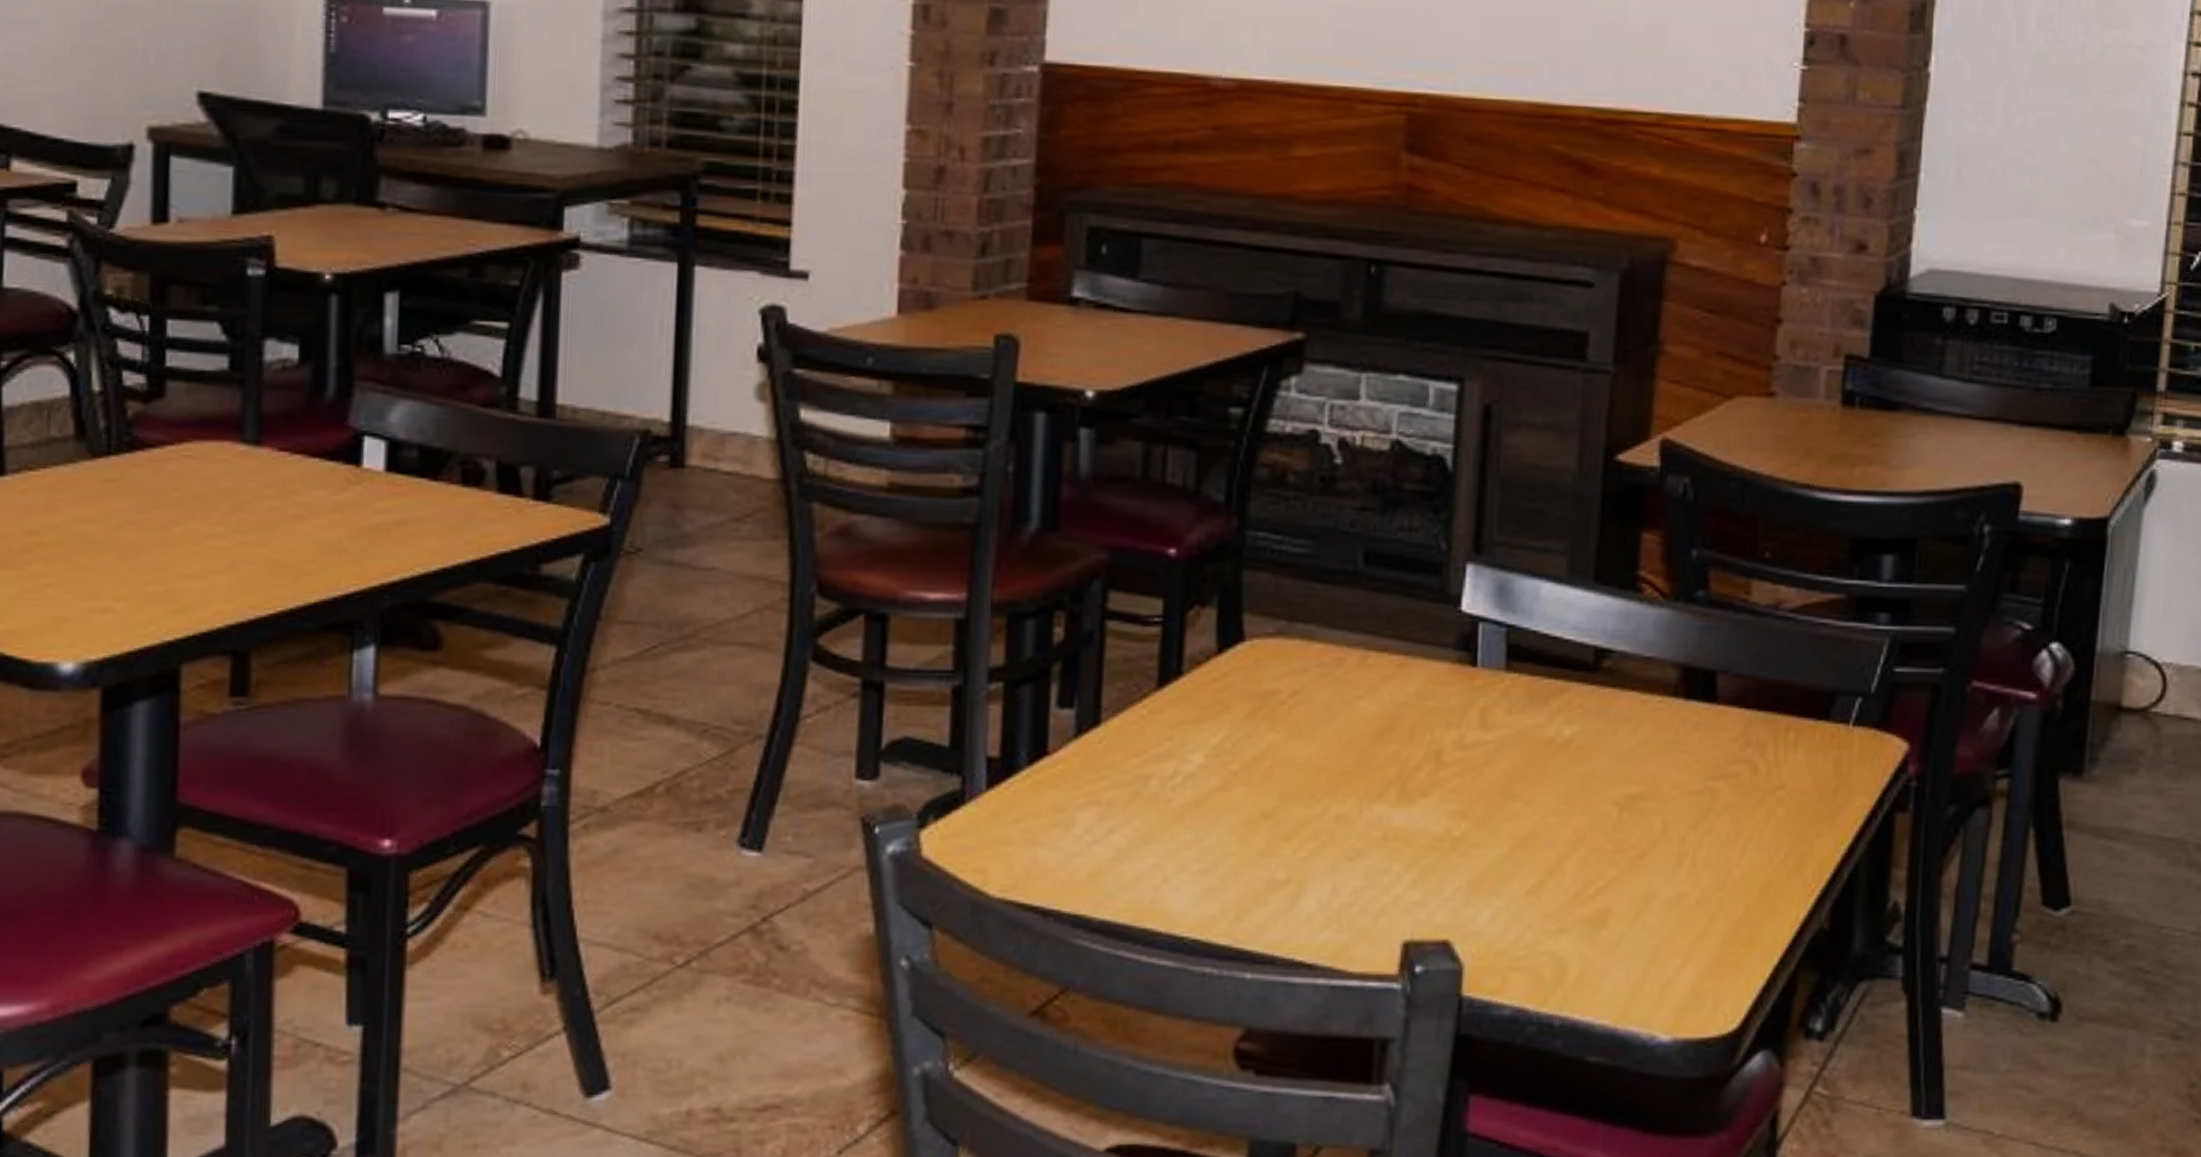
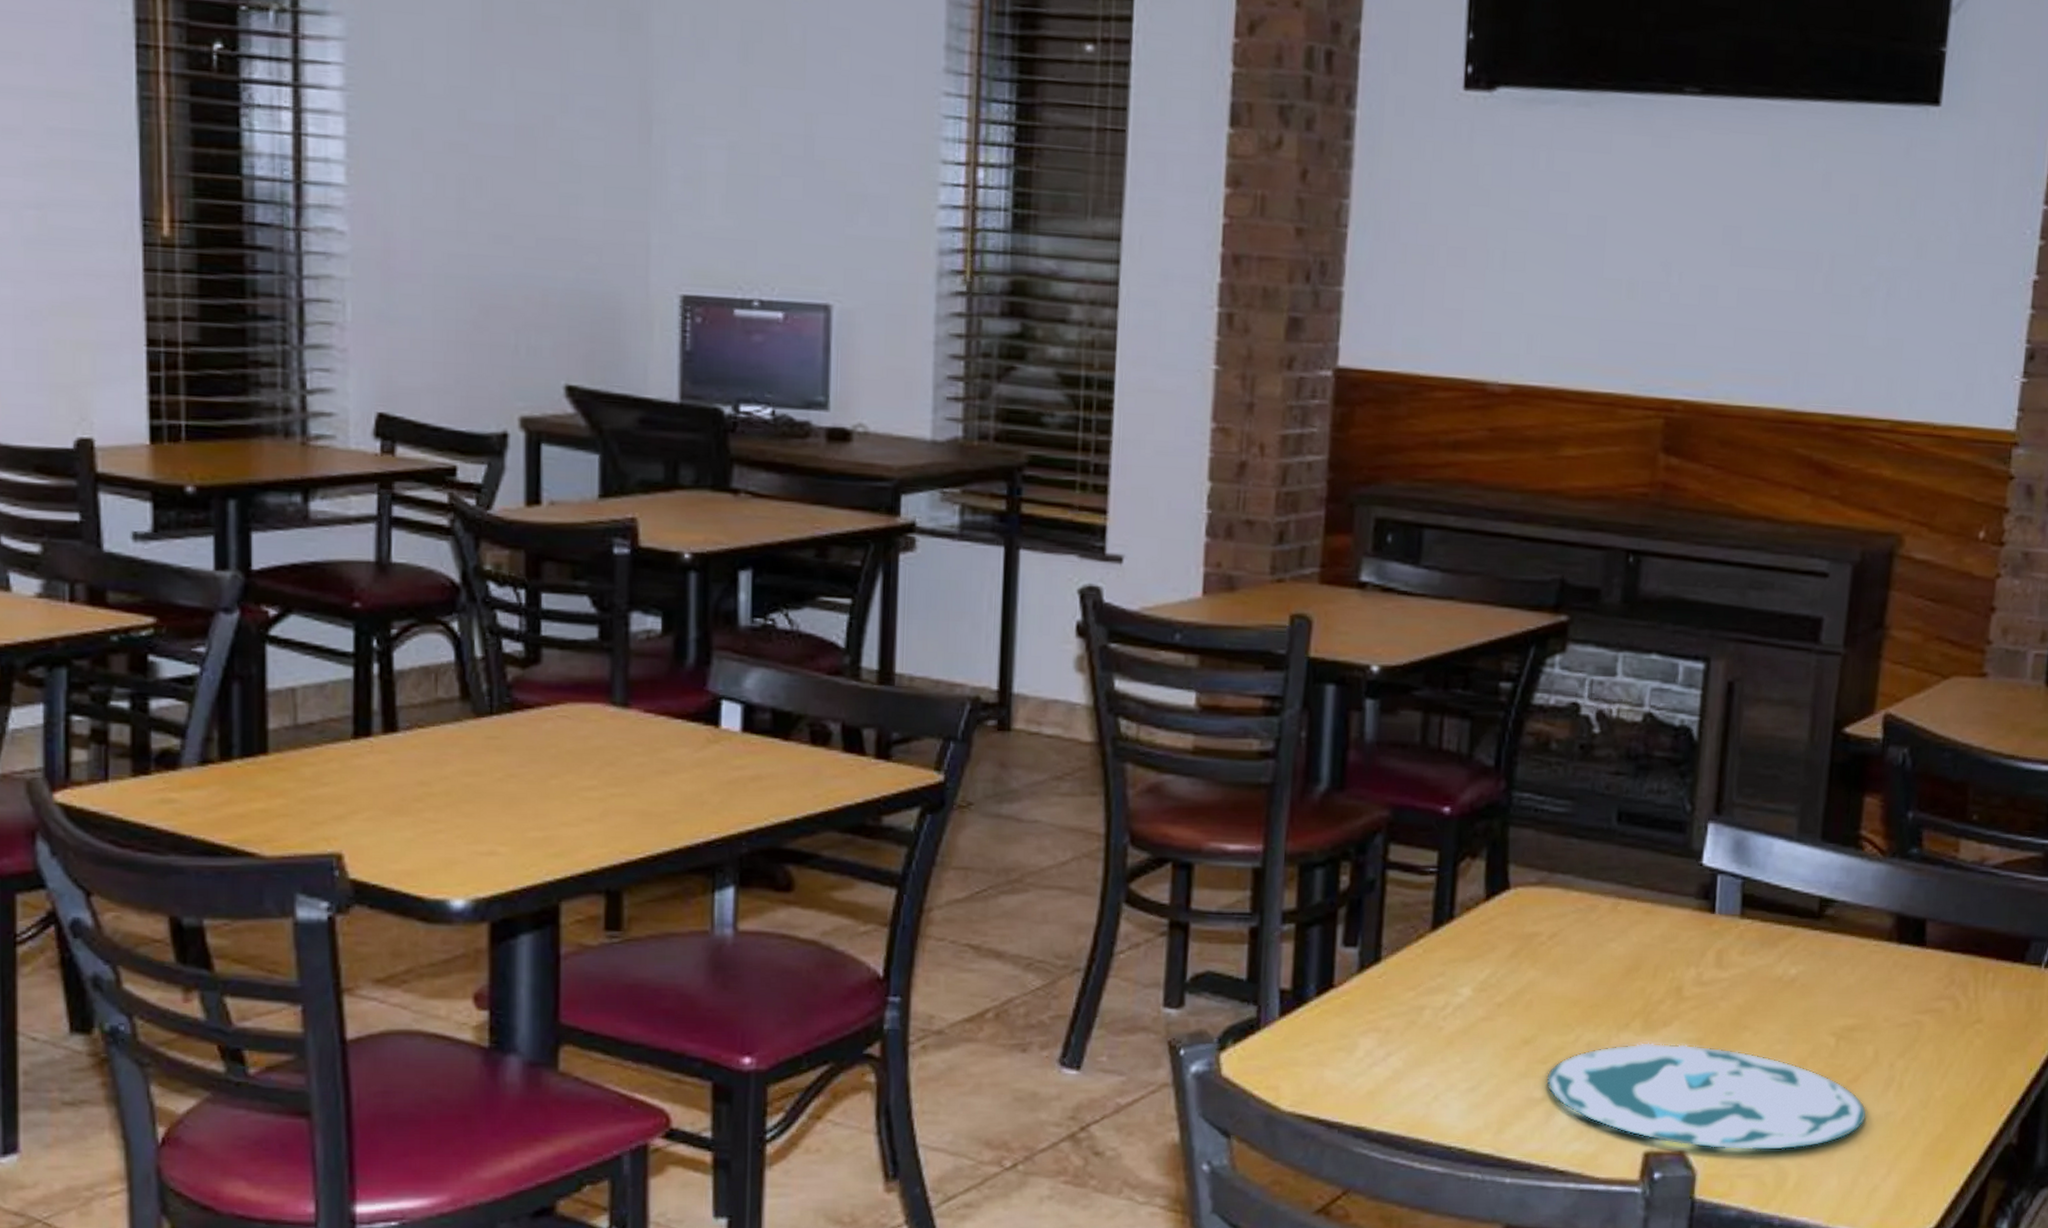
plate: none [1289,815,1656,939] -> present [1545,1042,1867,1151]

